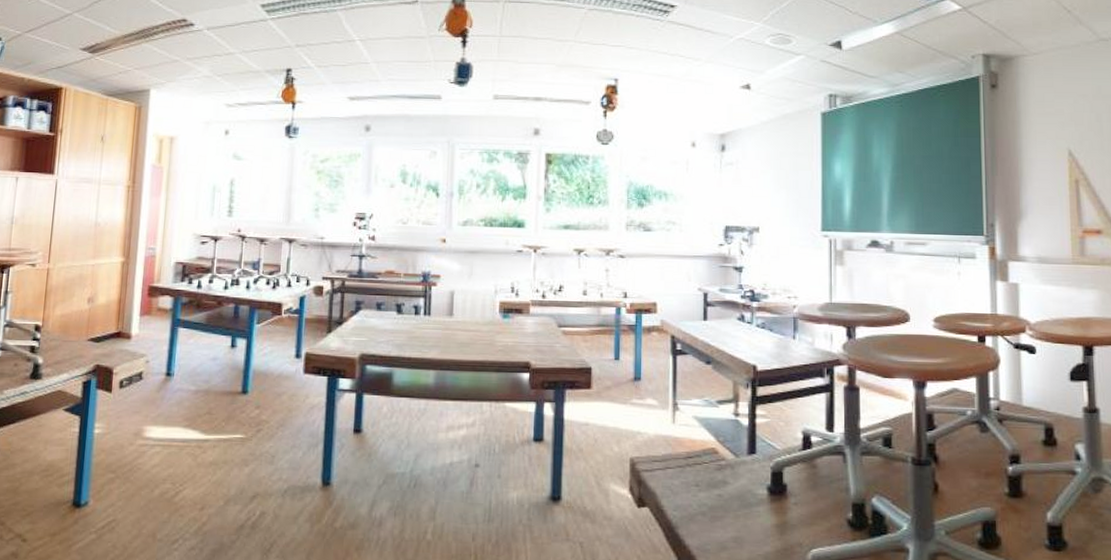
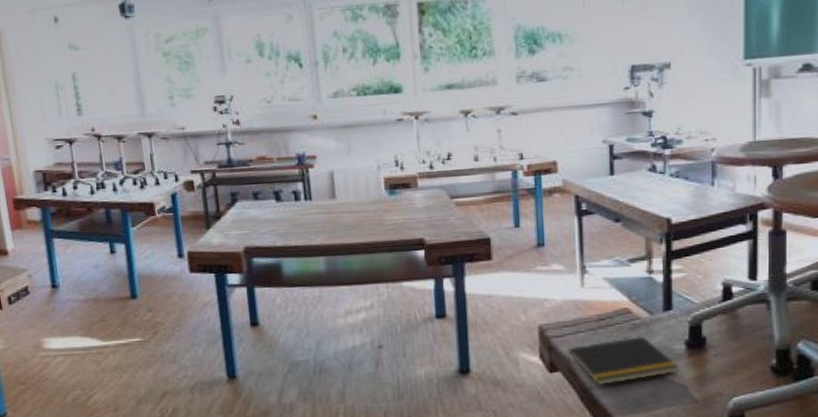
notepad: none [656,477,760,525] -> present [568,336,678,385]

